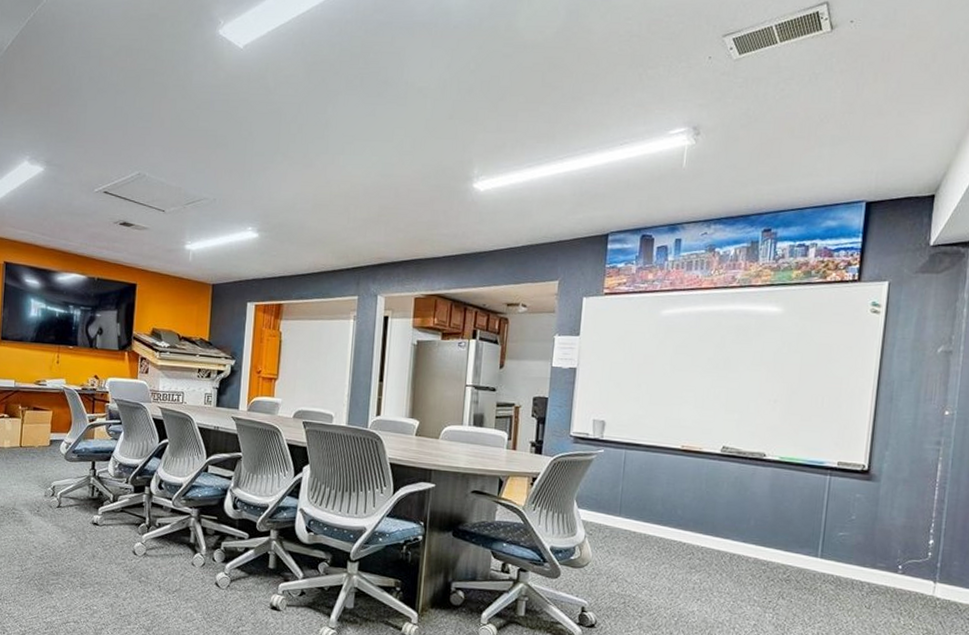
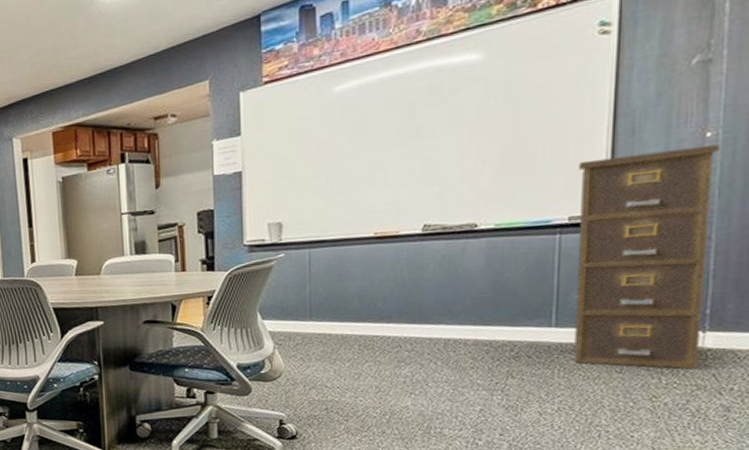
filing cabinet: none [833,416,955,615] -> present [574,144,721,369]

